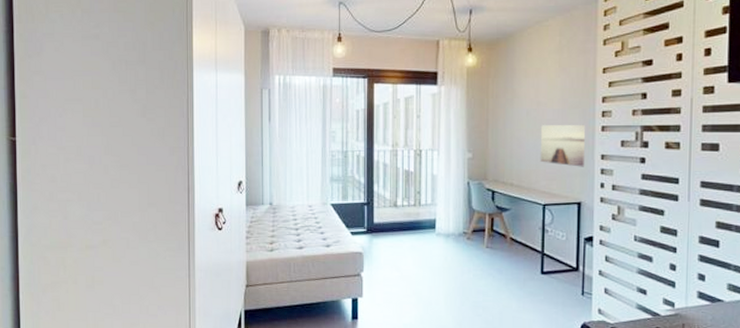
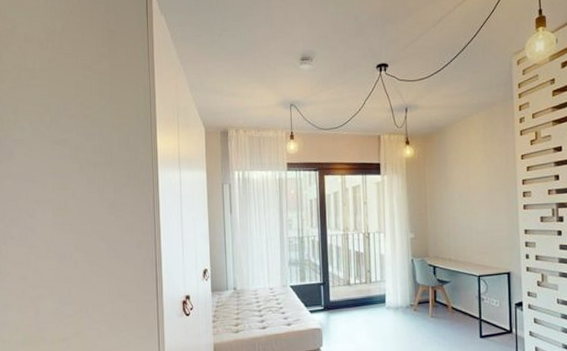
wall art: present [540,124,586,167] -> none [472,204,512,242]

